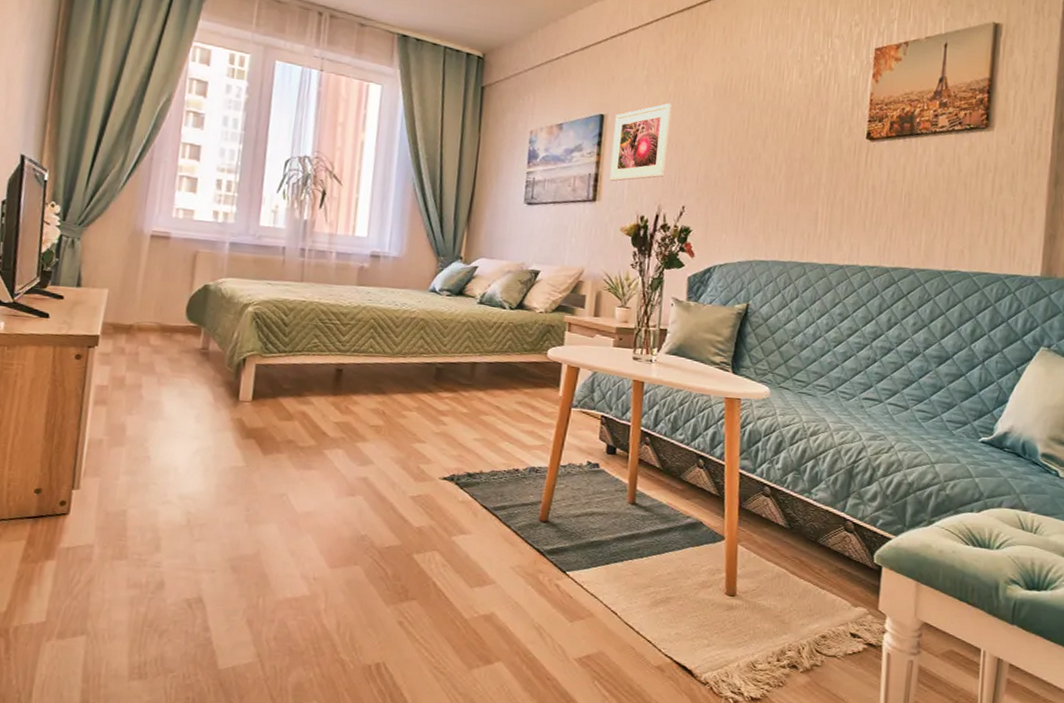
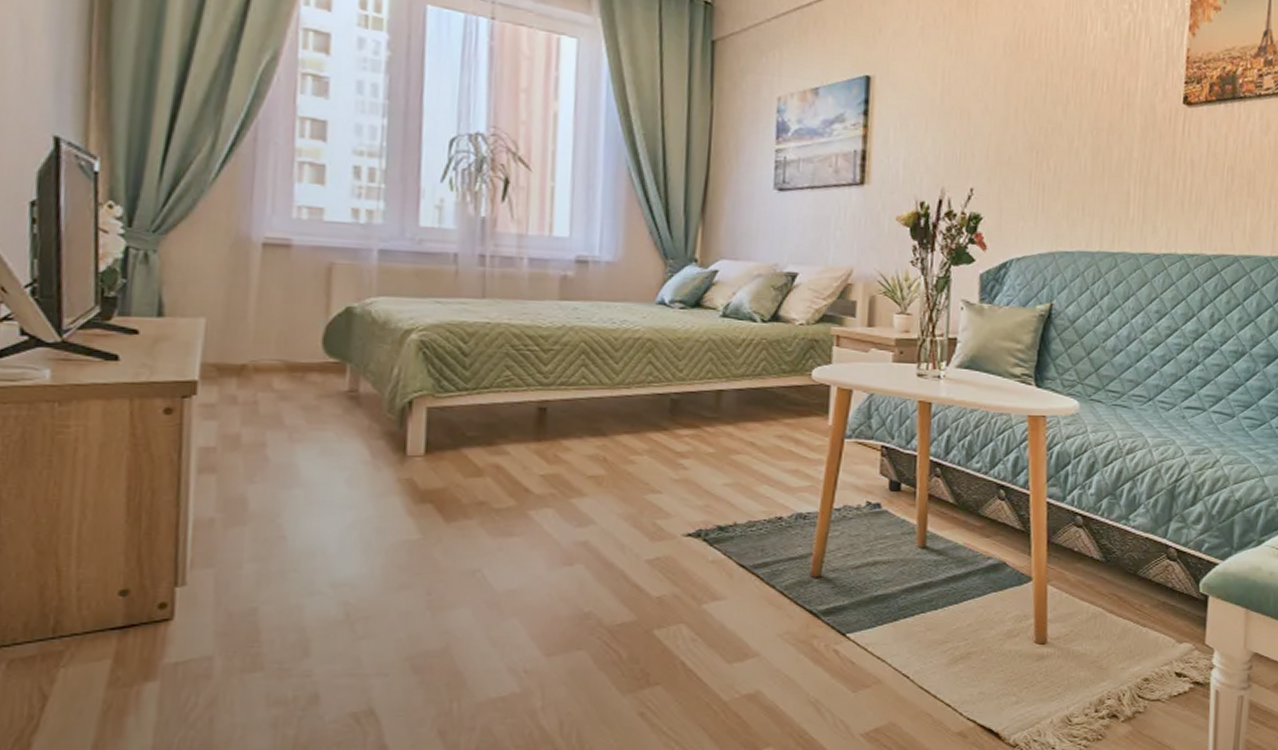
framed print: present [609,103,672,182] -> none [880,61,953,160]

